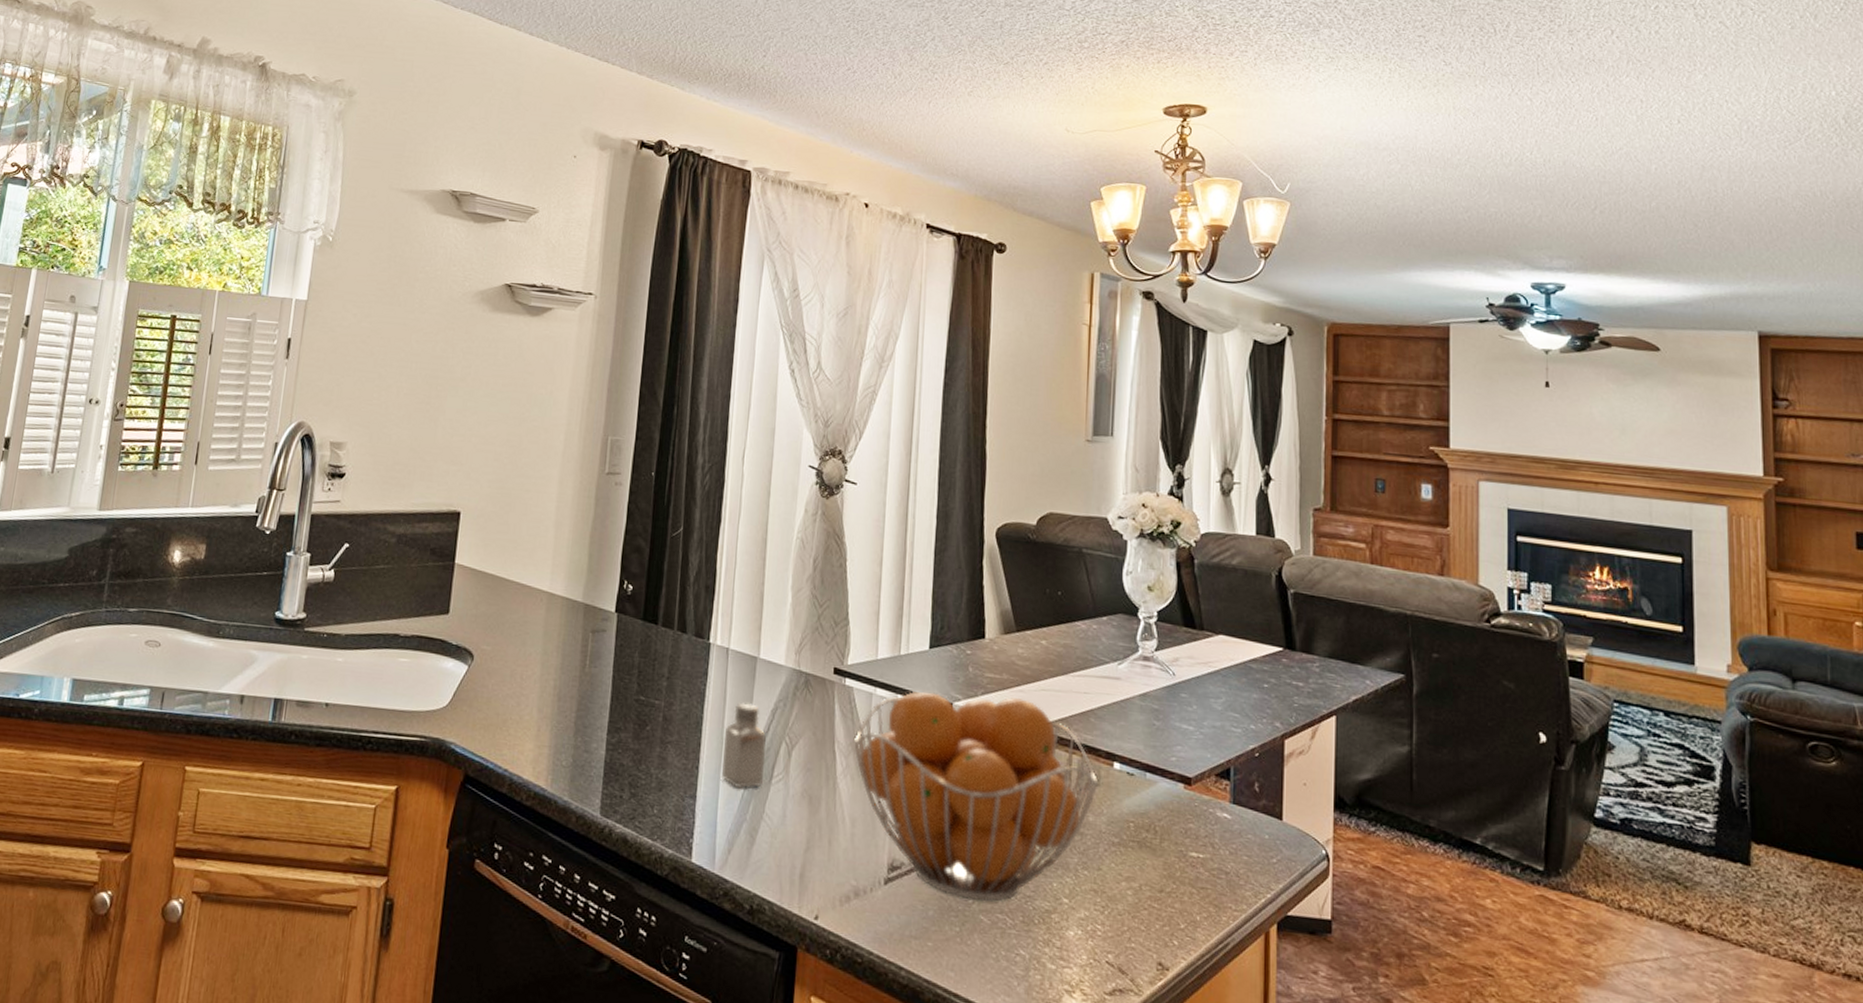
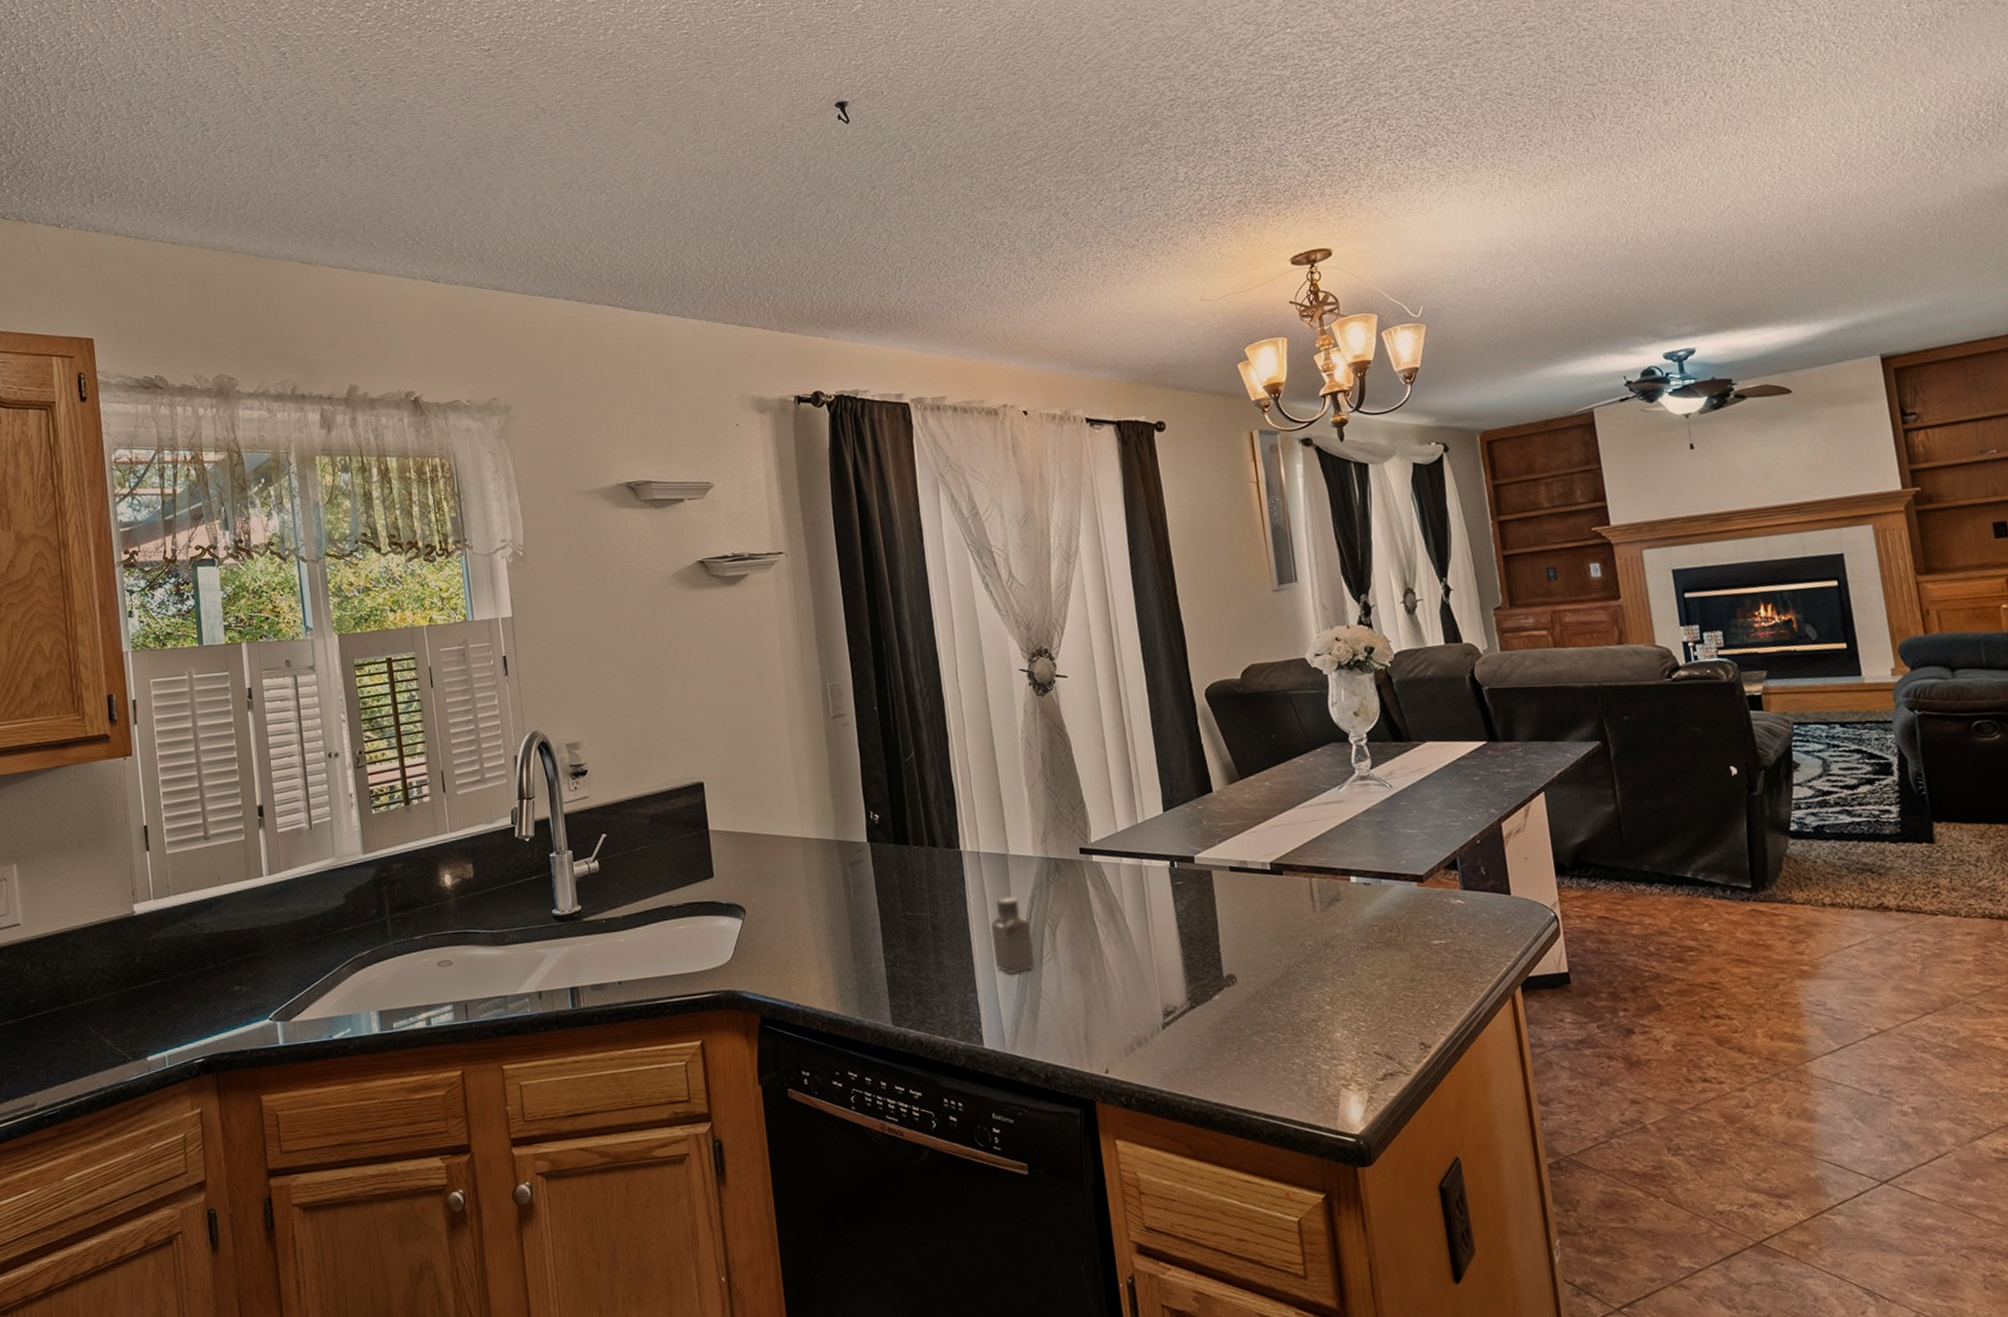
fruit basket: present [853,691,1098,902] -> none [1109,838,1340,1026]

